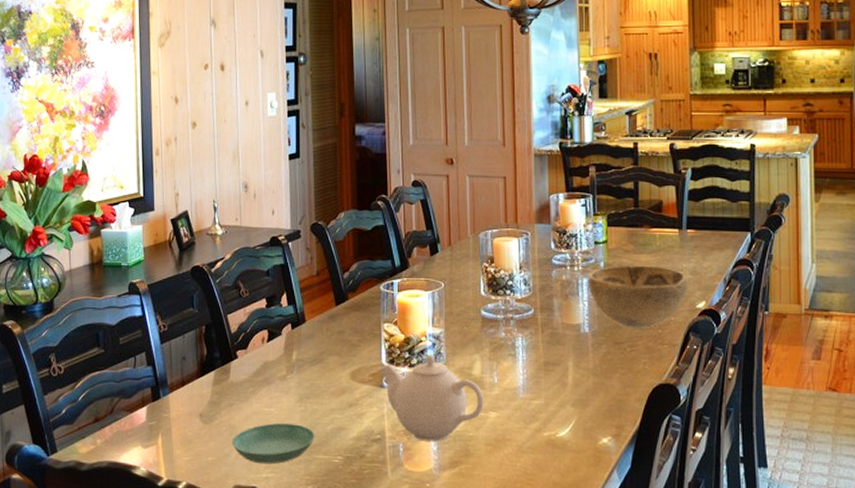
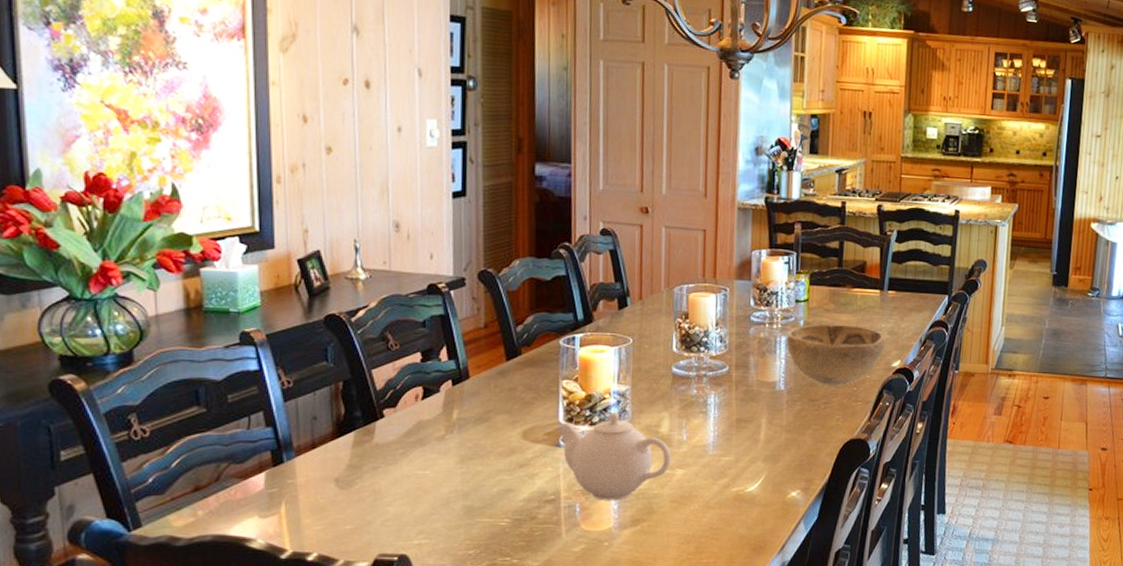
saucer: present [232,423,315,464] -> none [376,487,478,530]

